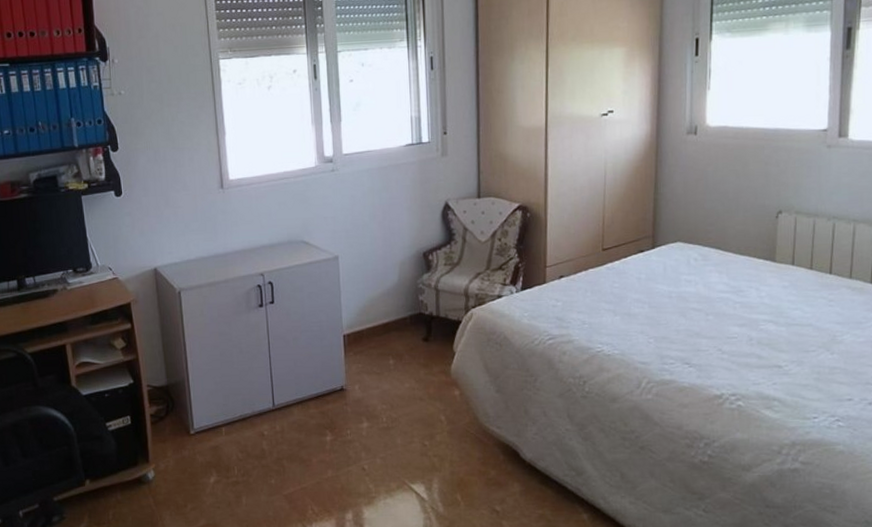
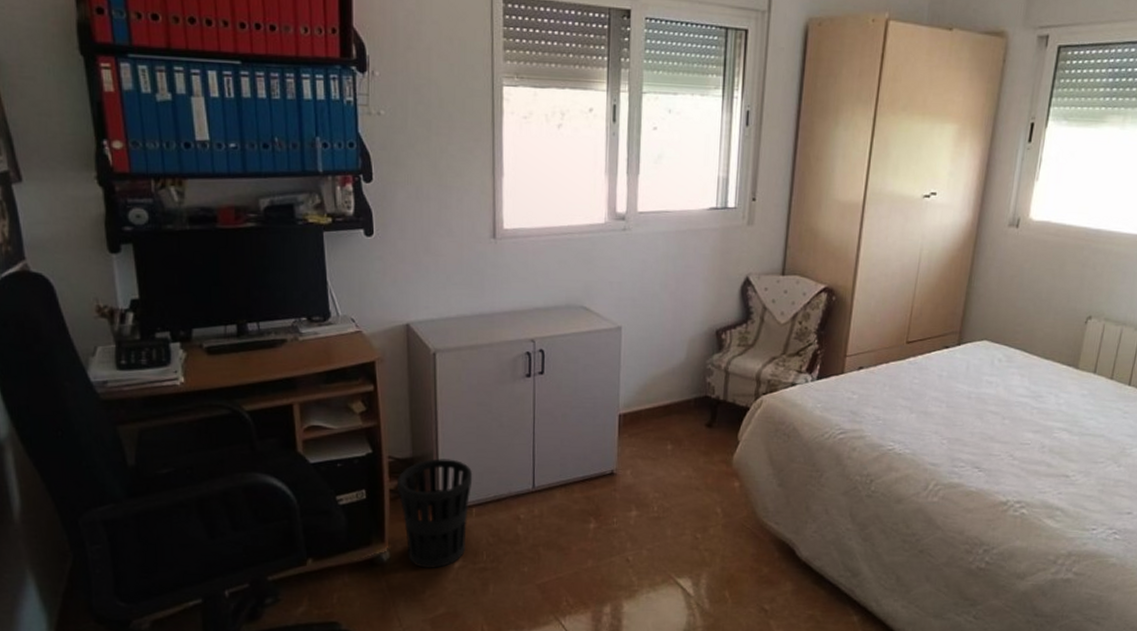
wastebasket: none [156,384,220,484] -> present [398,458,473,568]

